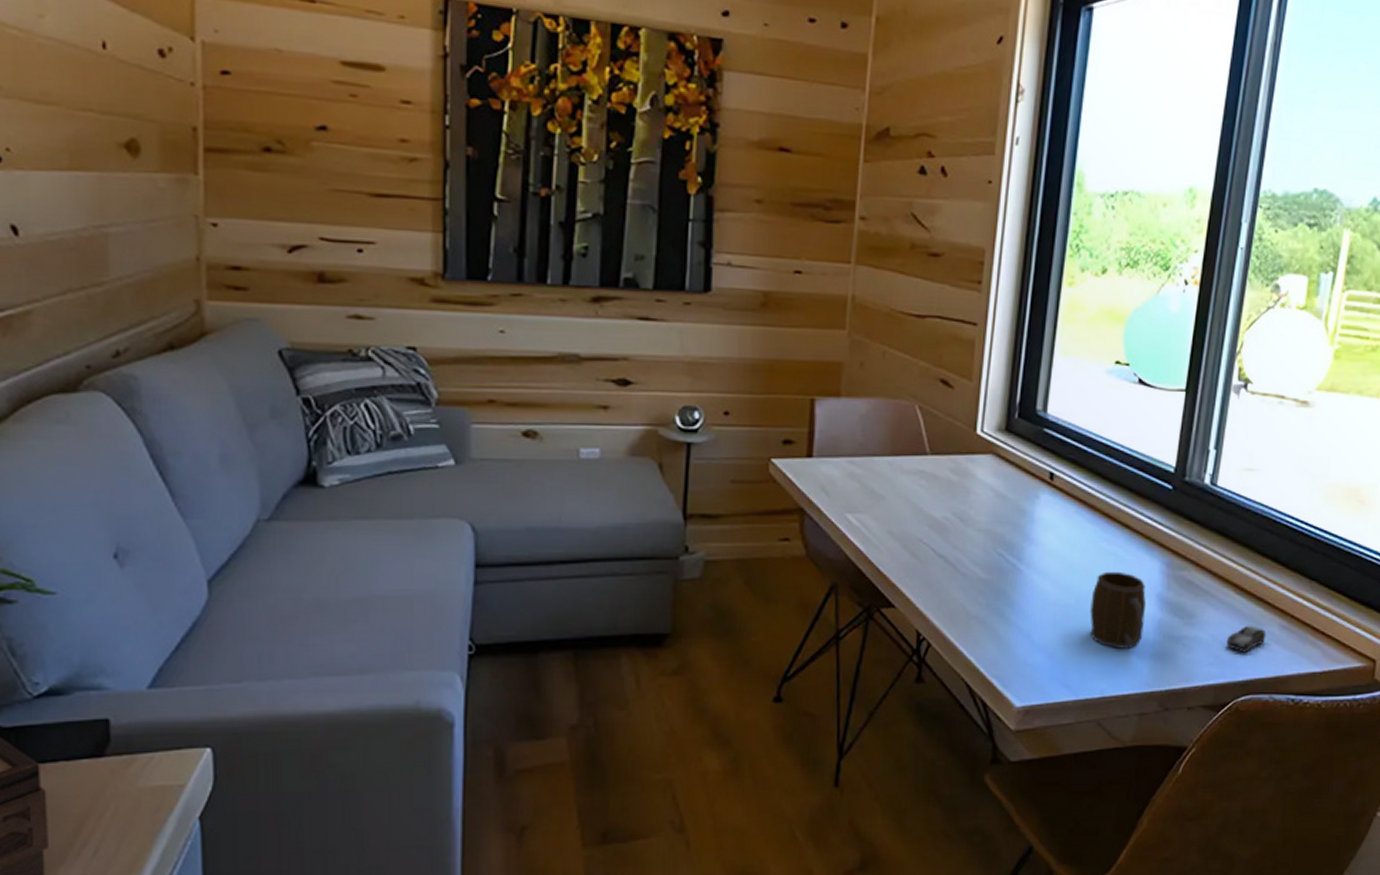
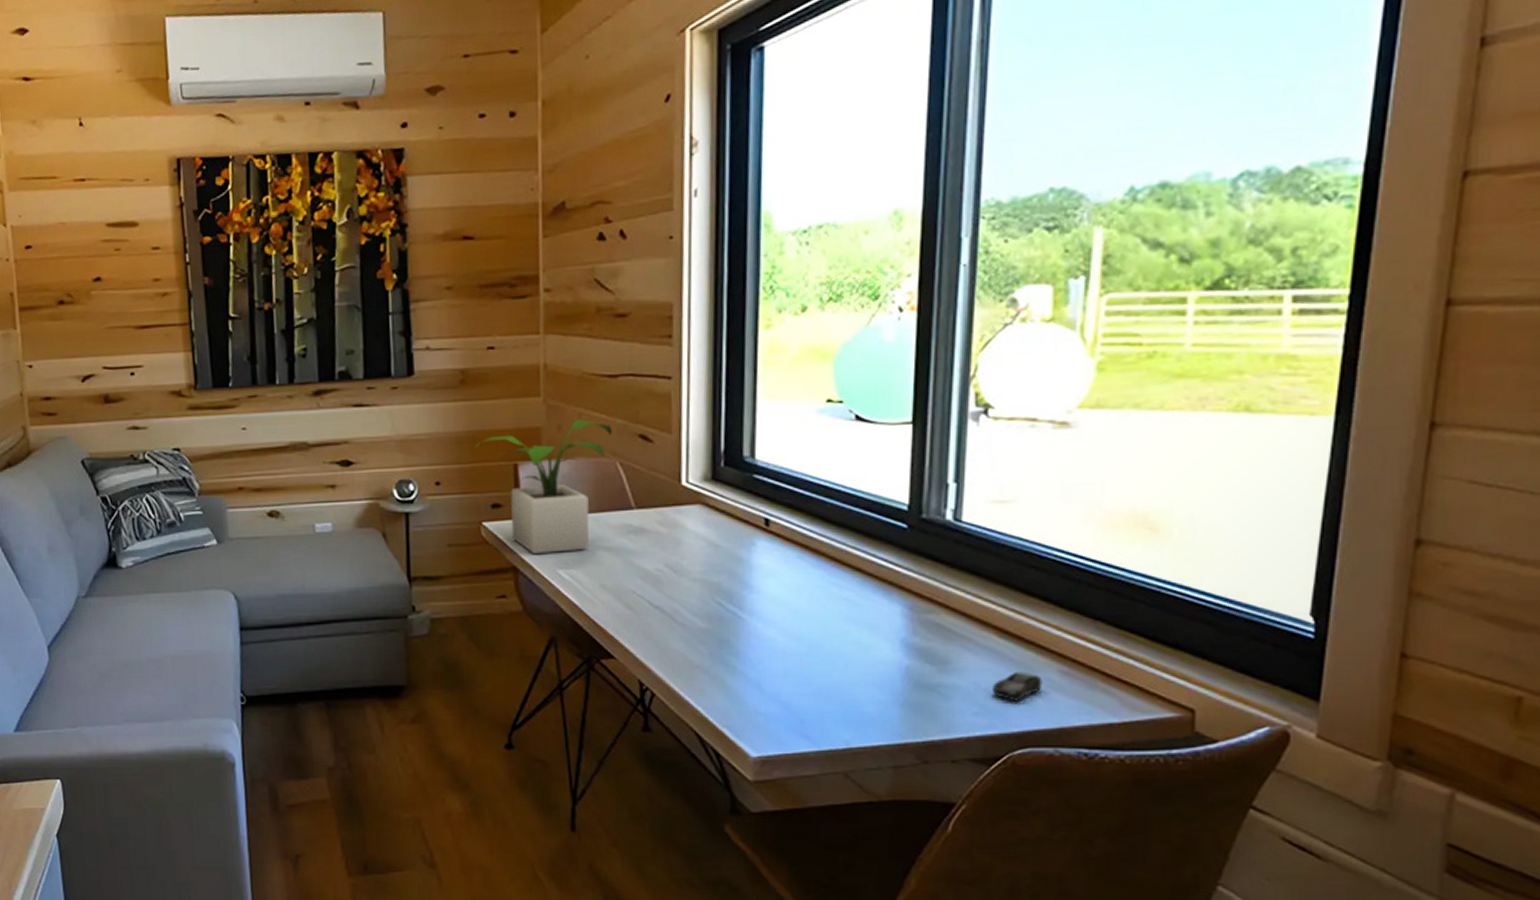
potted plant: none [770,357,915,497] -> present [474,419,613,555]
mug: present [1090,571,1147,648] -> none [824,617,890,697]

